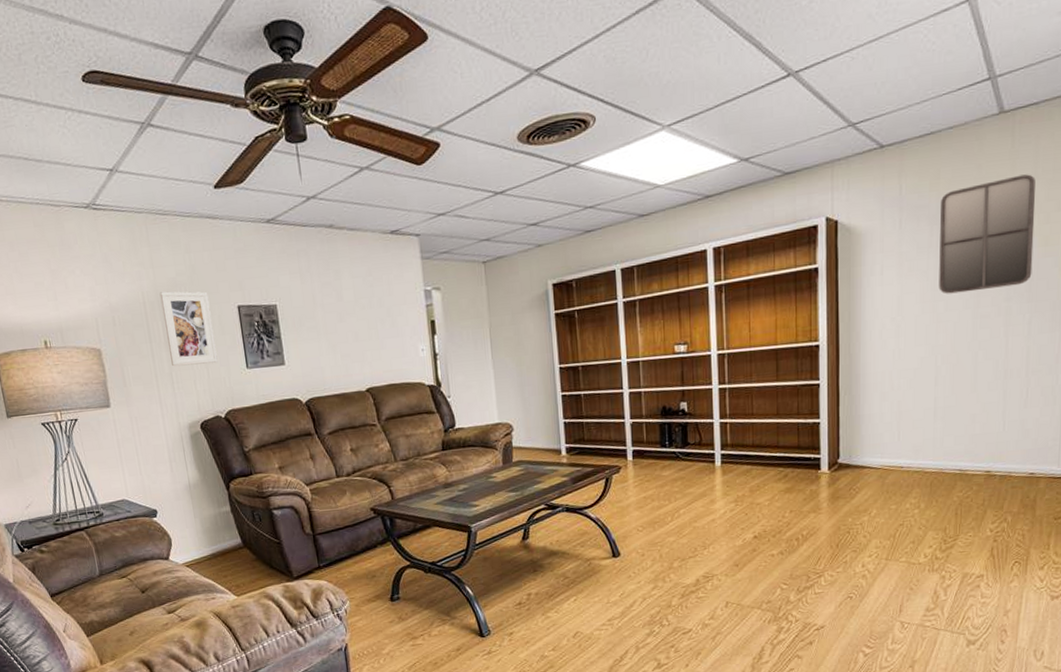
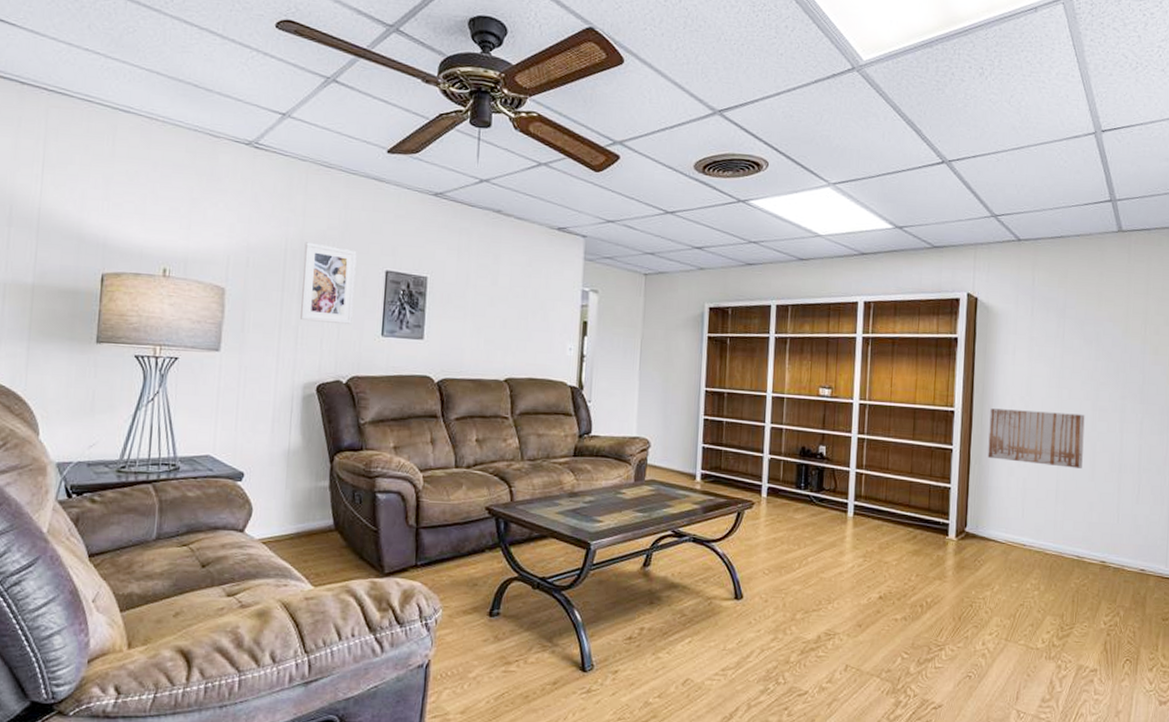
wall art: none [858,325,965,387] -> present [987,408,1085,468]
home mirror: present [939,174,1036,294] -> none [1063,287,1147,386]

